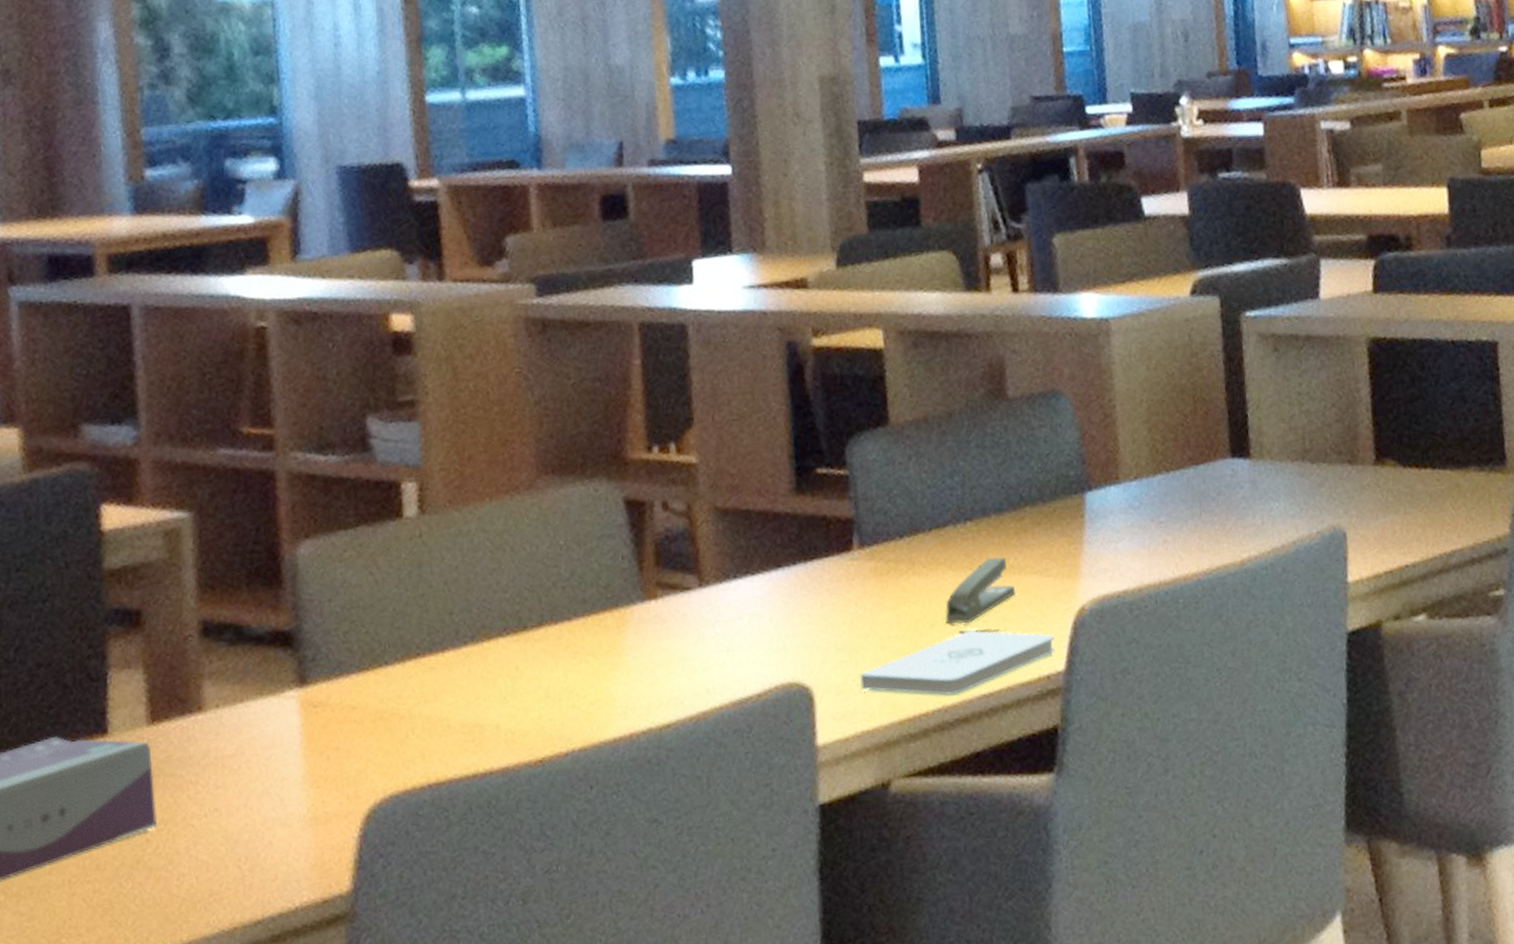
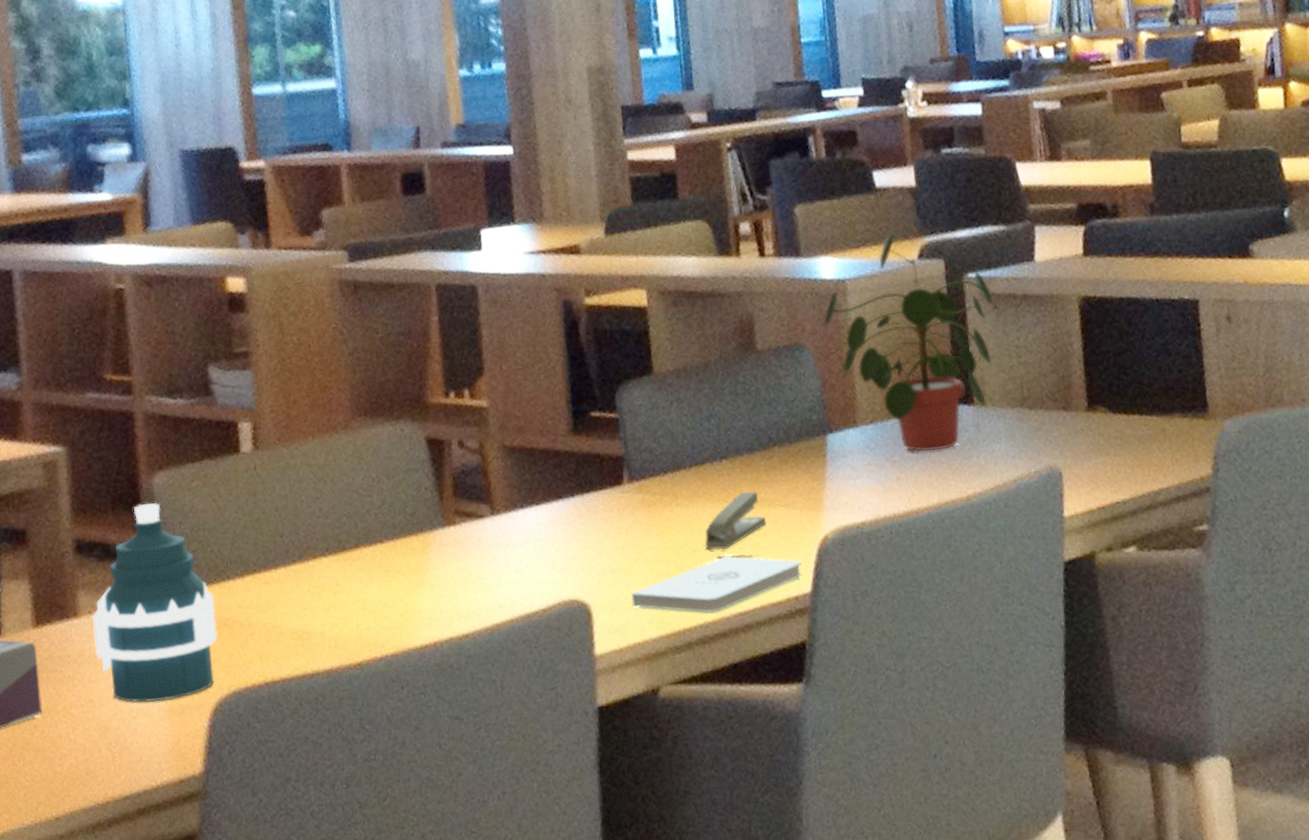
water bottle: none [221,577,372,811] -> present [92,503,218,703]
potted plant: none [1084,267,1274,512] -> present [824,233,994,452]

